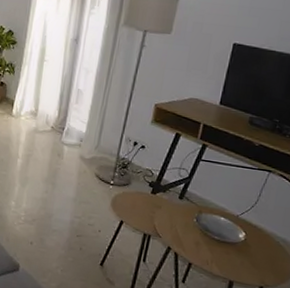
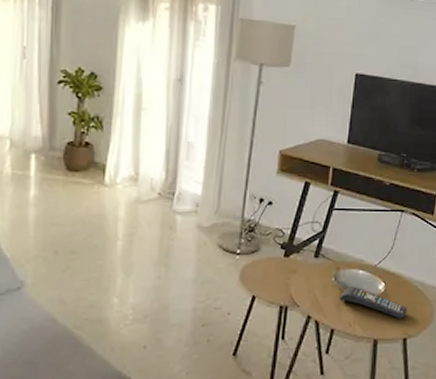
remote control: none [199,229,267,269] -> present [339,286,408,319]

